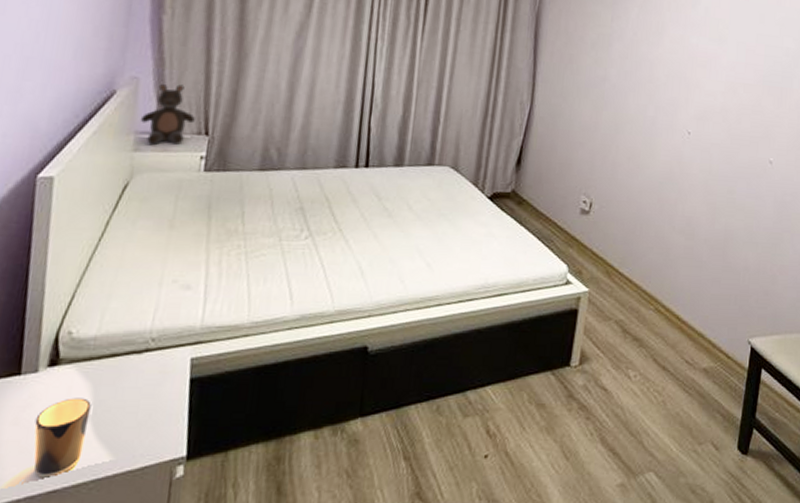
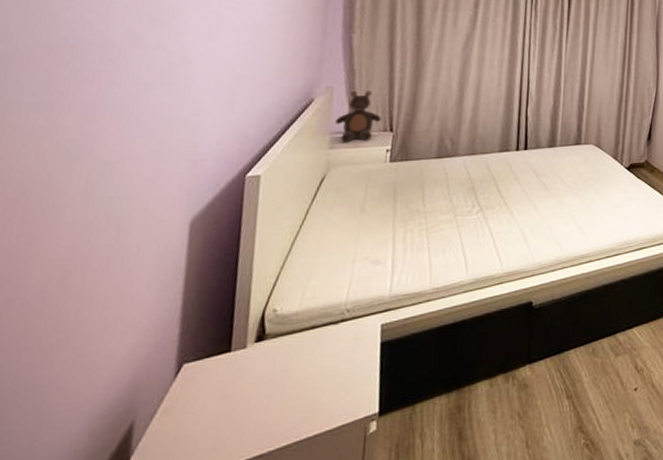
mug: present [33,398,92,478] -> none [242,367,294,444]

